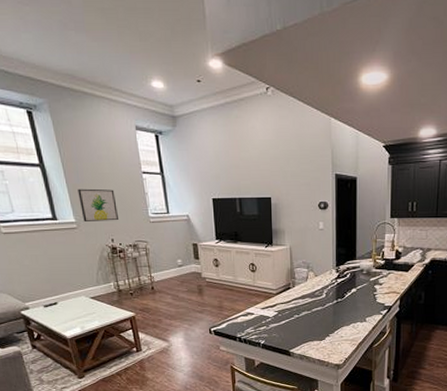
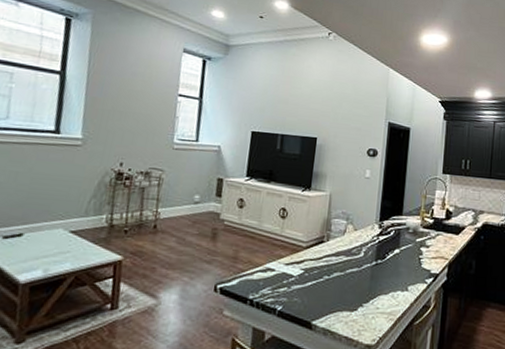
wall art: present [78,188,118,221] -> none [92,102,140,143]

